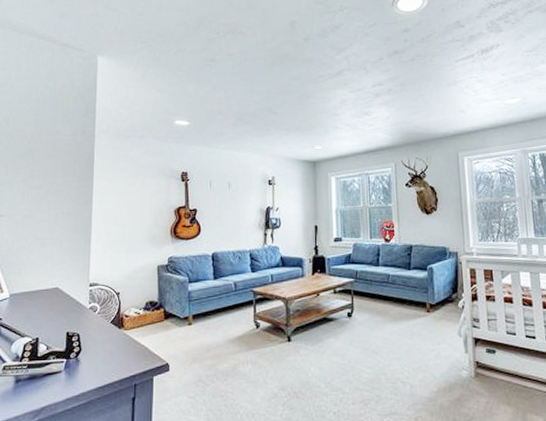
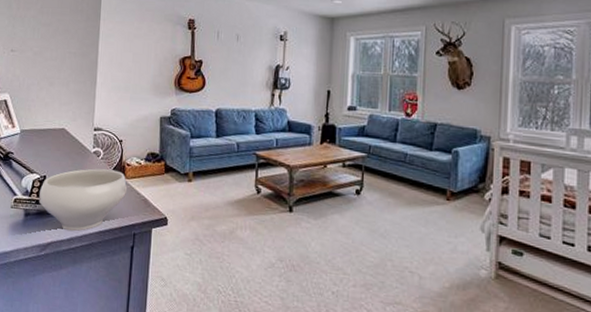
bowl: none [30,323,126,392] -> present [38,168,127,232]

